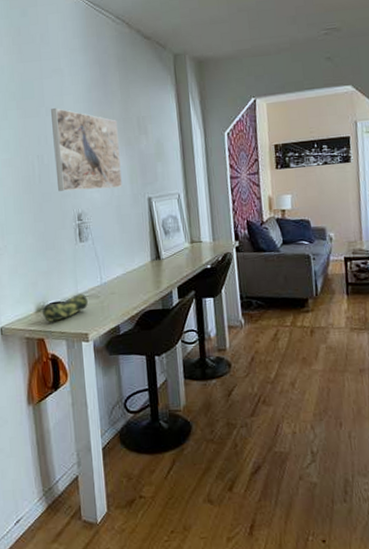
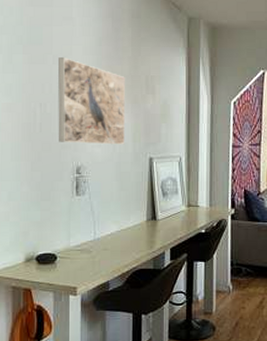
pencil case: present [43,294,88,322] -> none [32,247,79,273]

